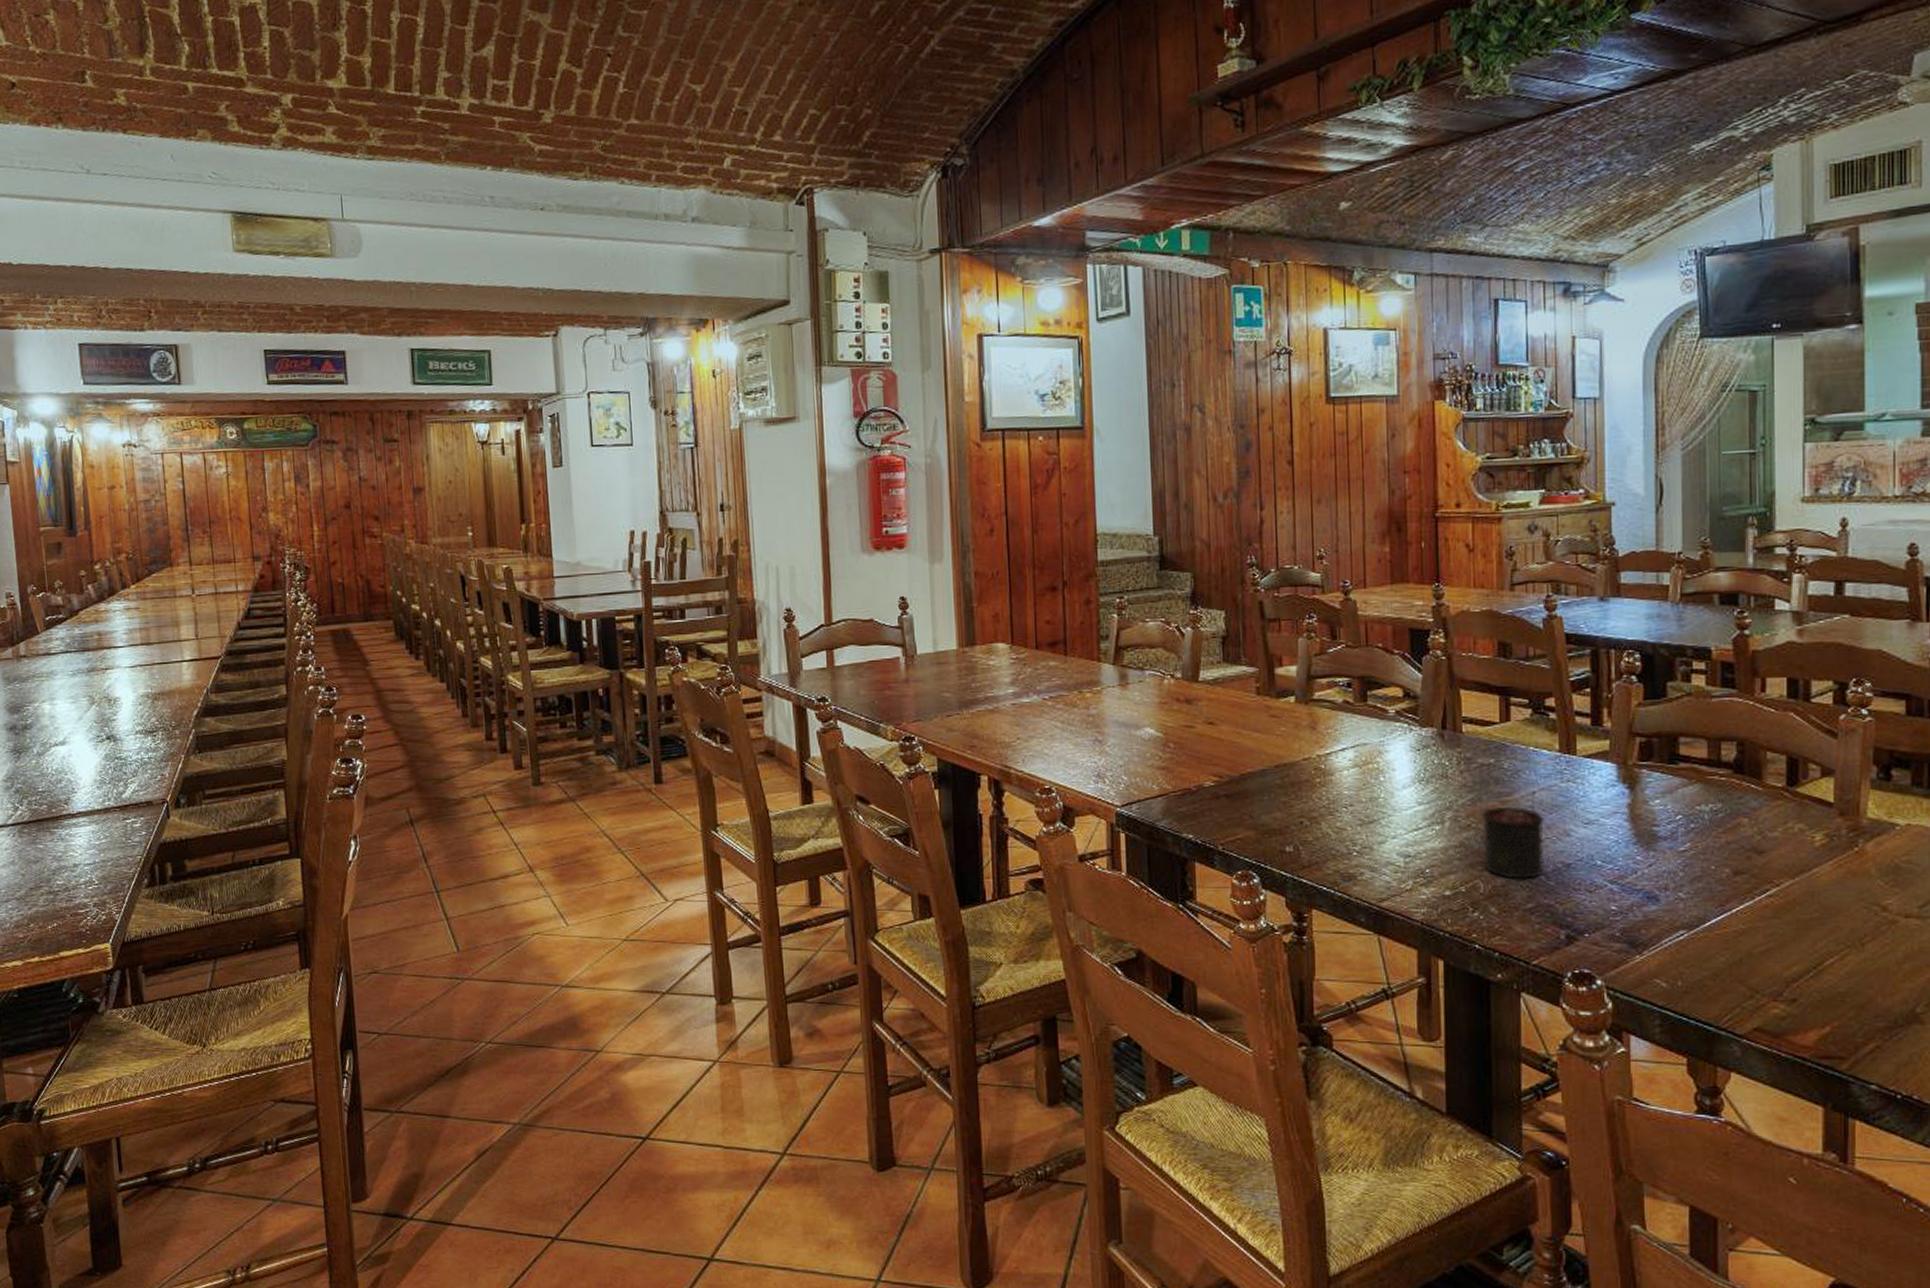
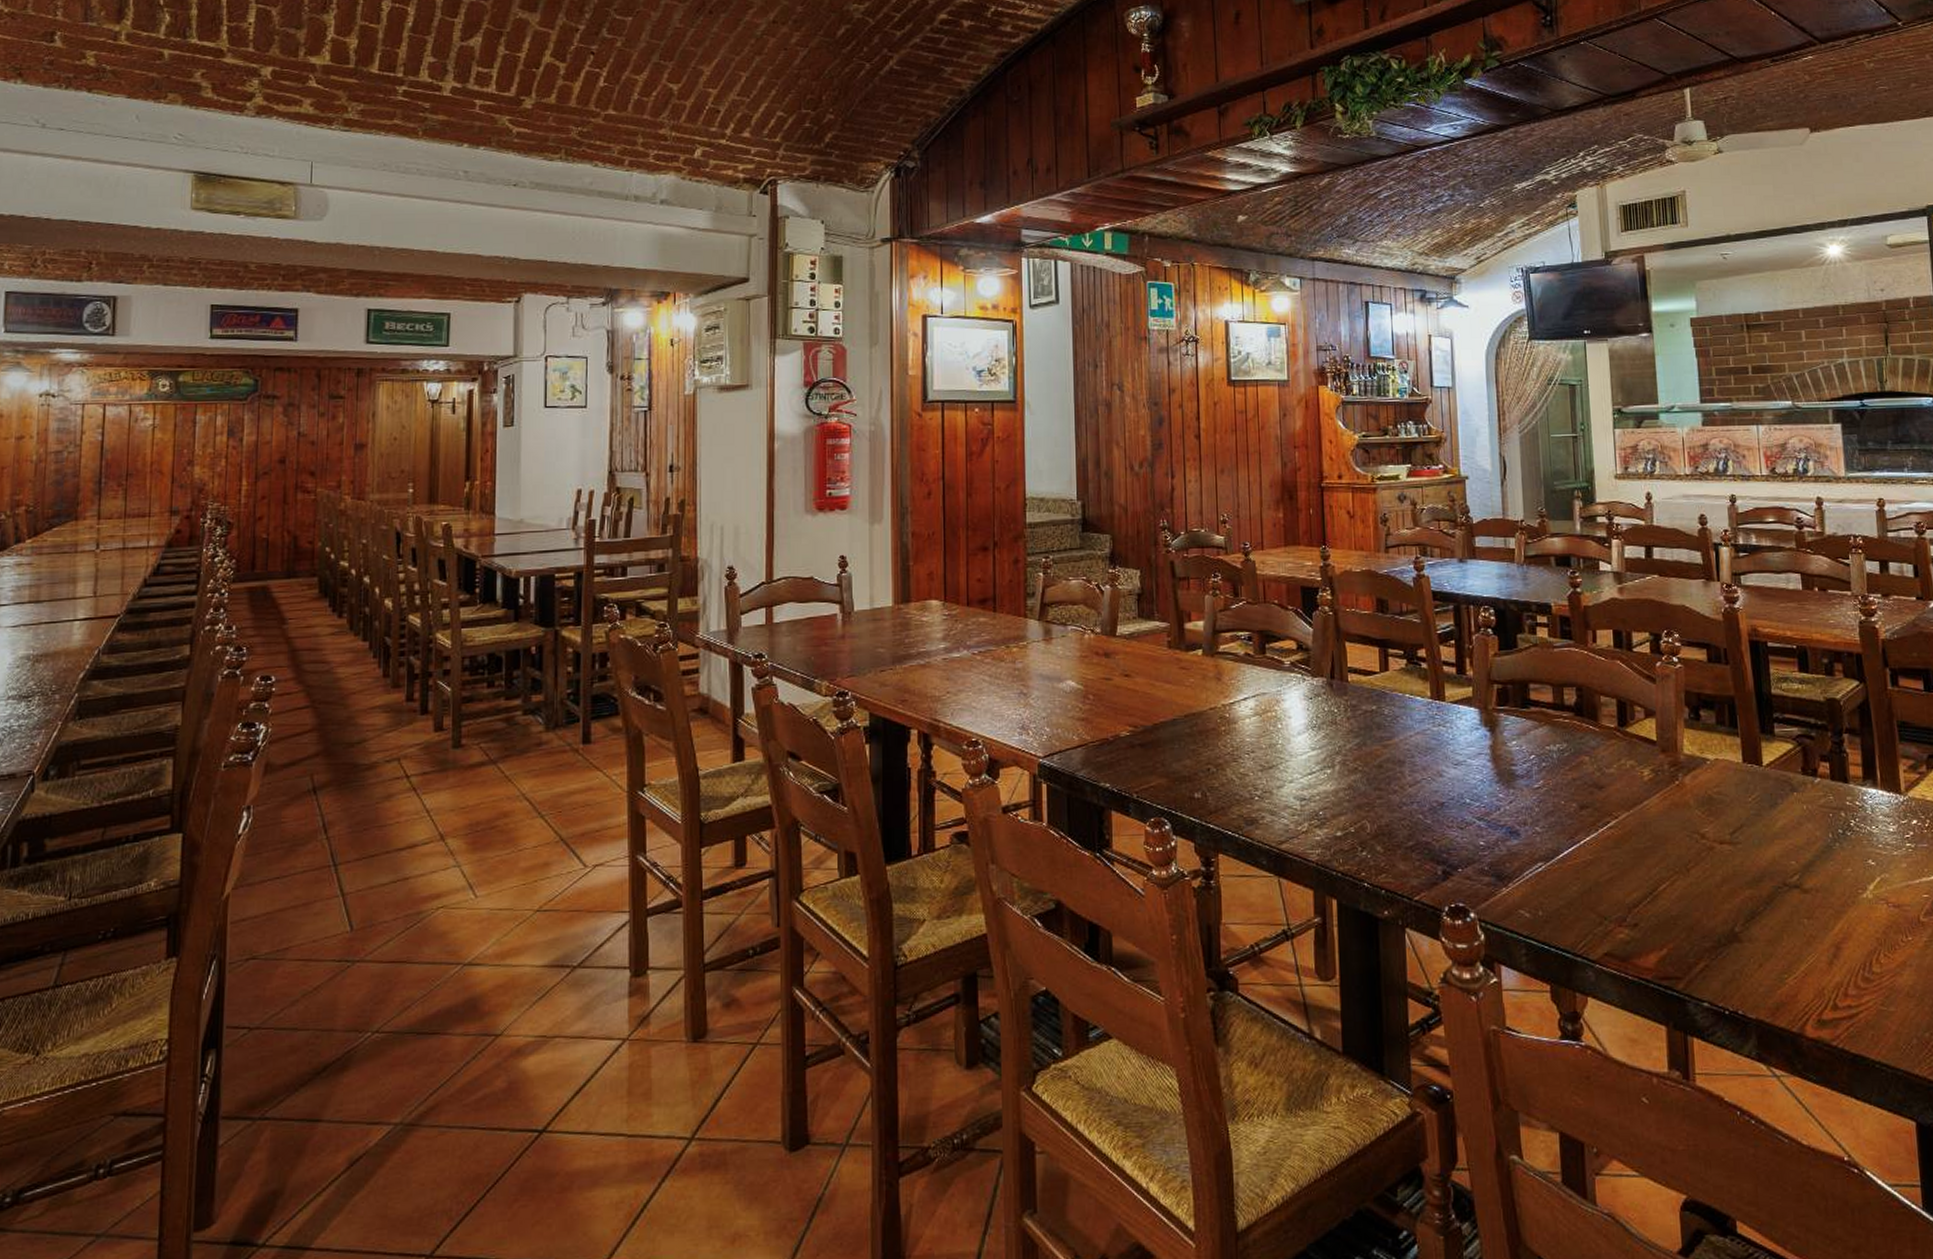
candle: present [1481,792,1546,879] -> none [1366,736,1421,818]

